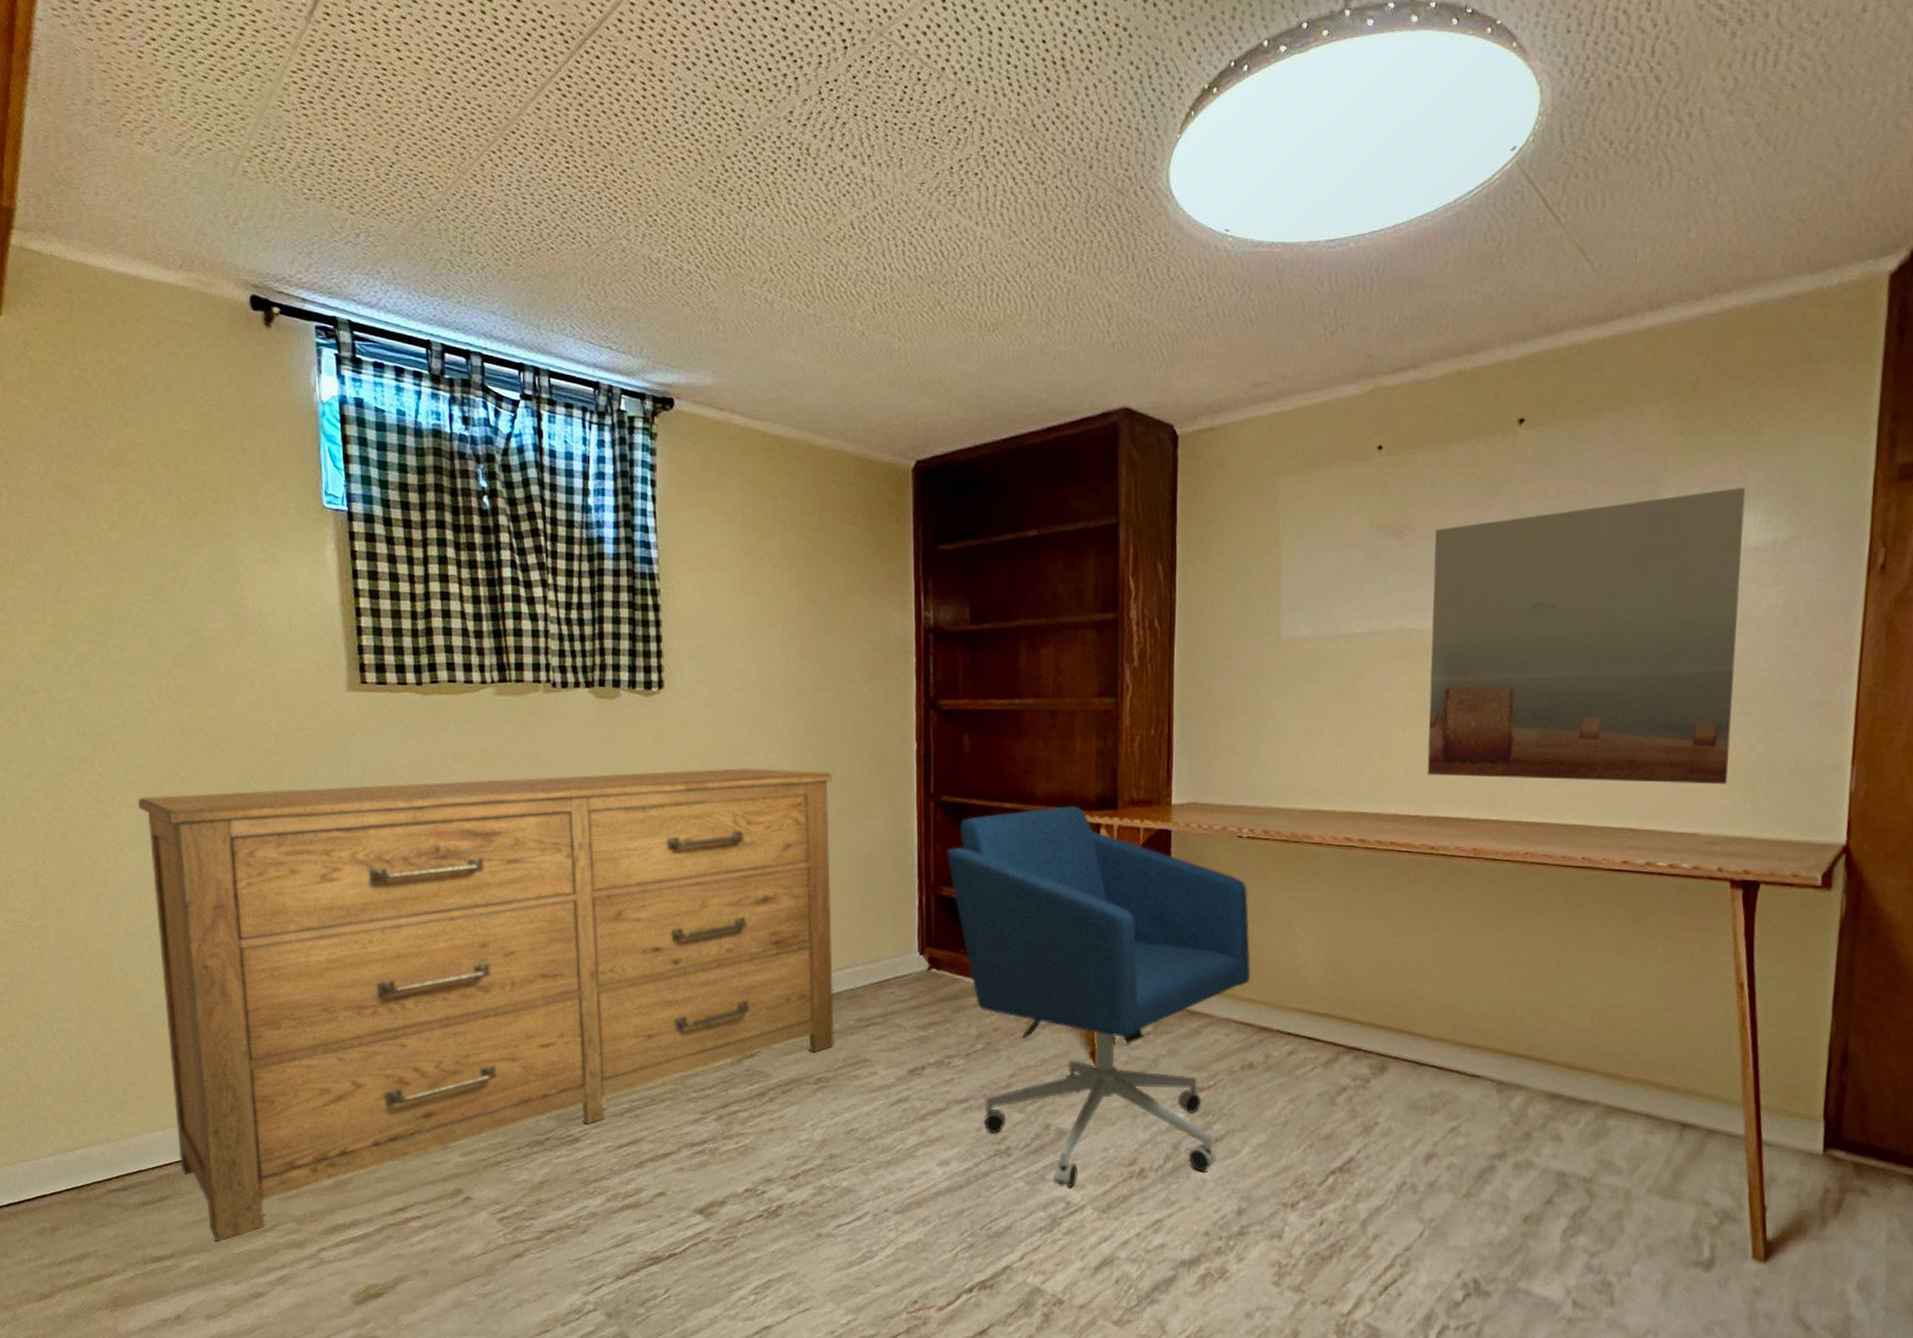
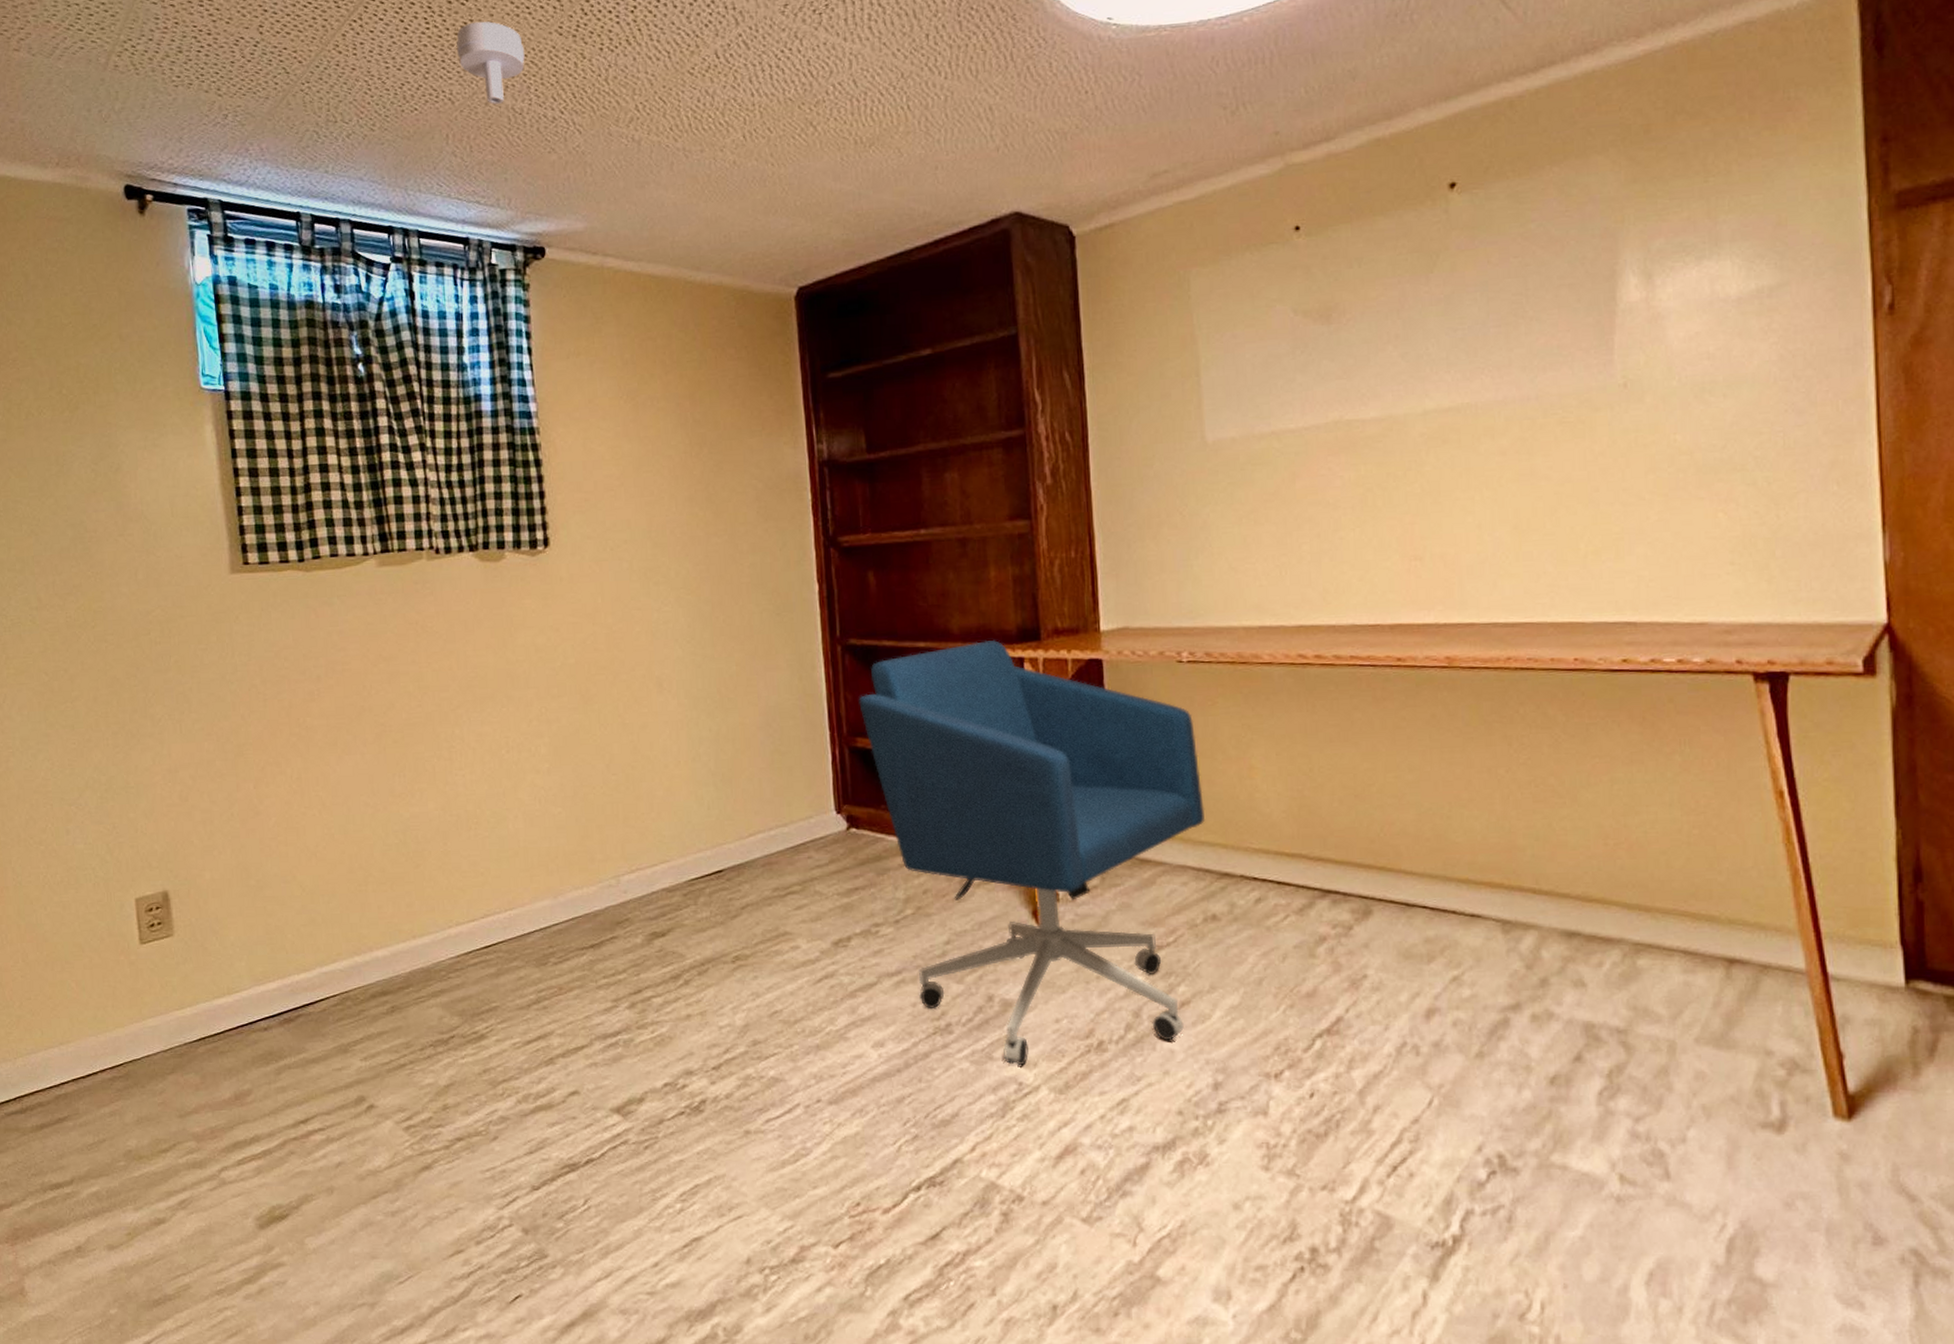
dresser: present [137,767,835,1242] -> none [27,622,752,1165]
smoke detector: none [596,166,664,252] -> present [457,21,525,105]
wall art: present [1427,487,1746,784] -> none [1367,233,1736,579]

